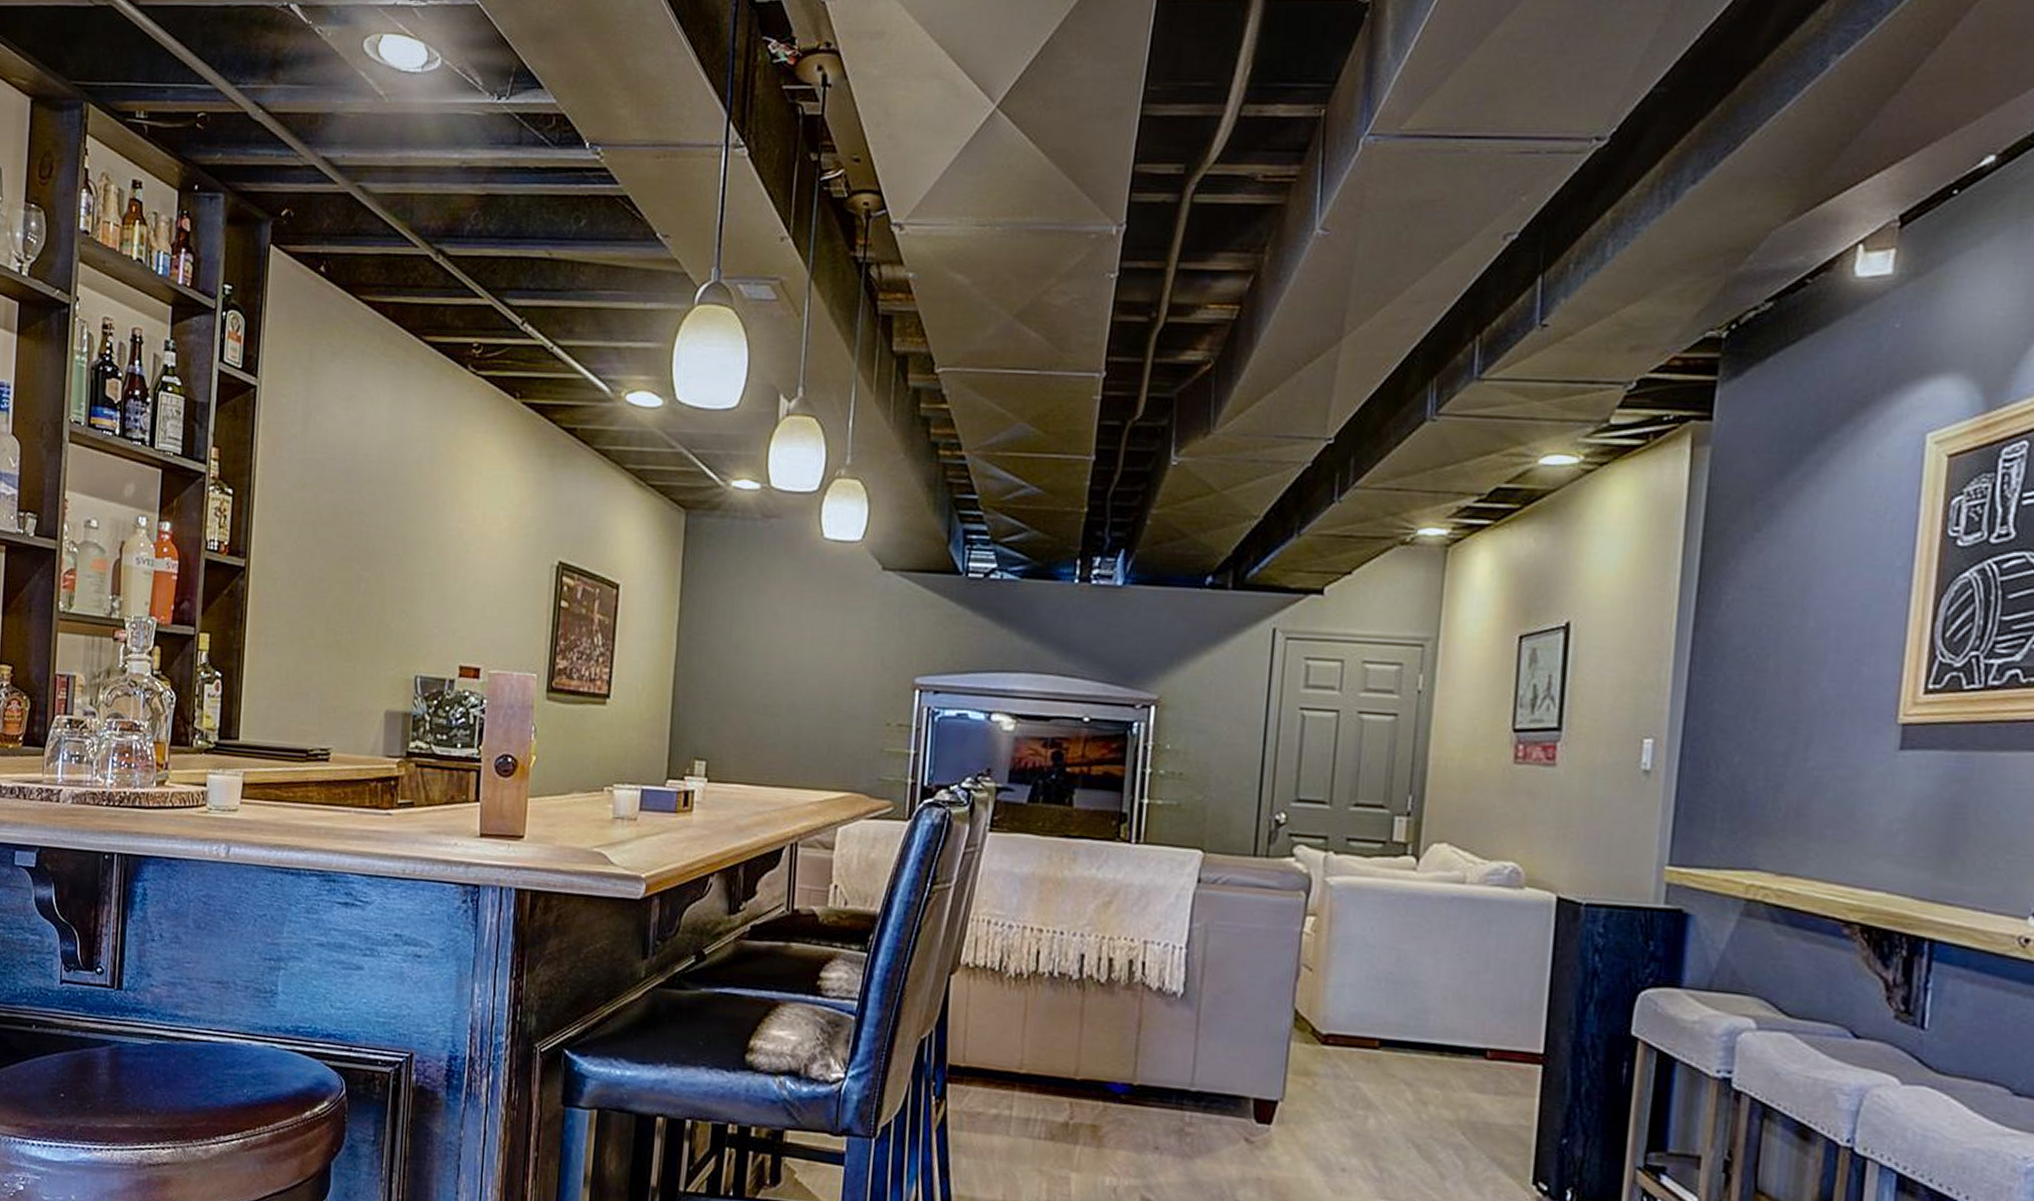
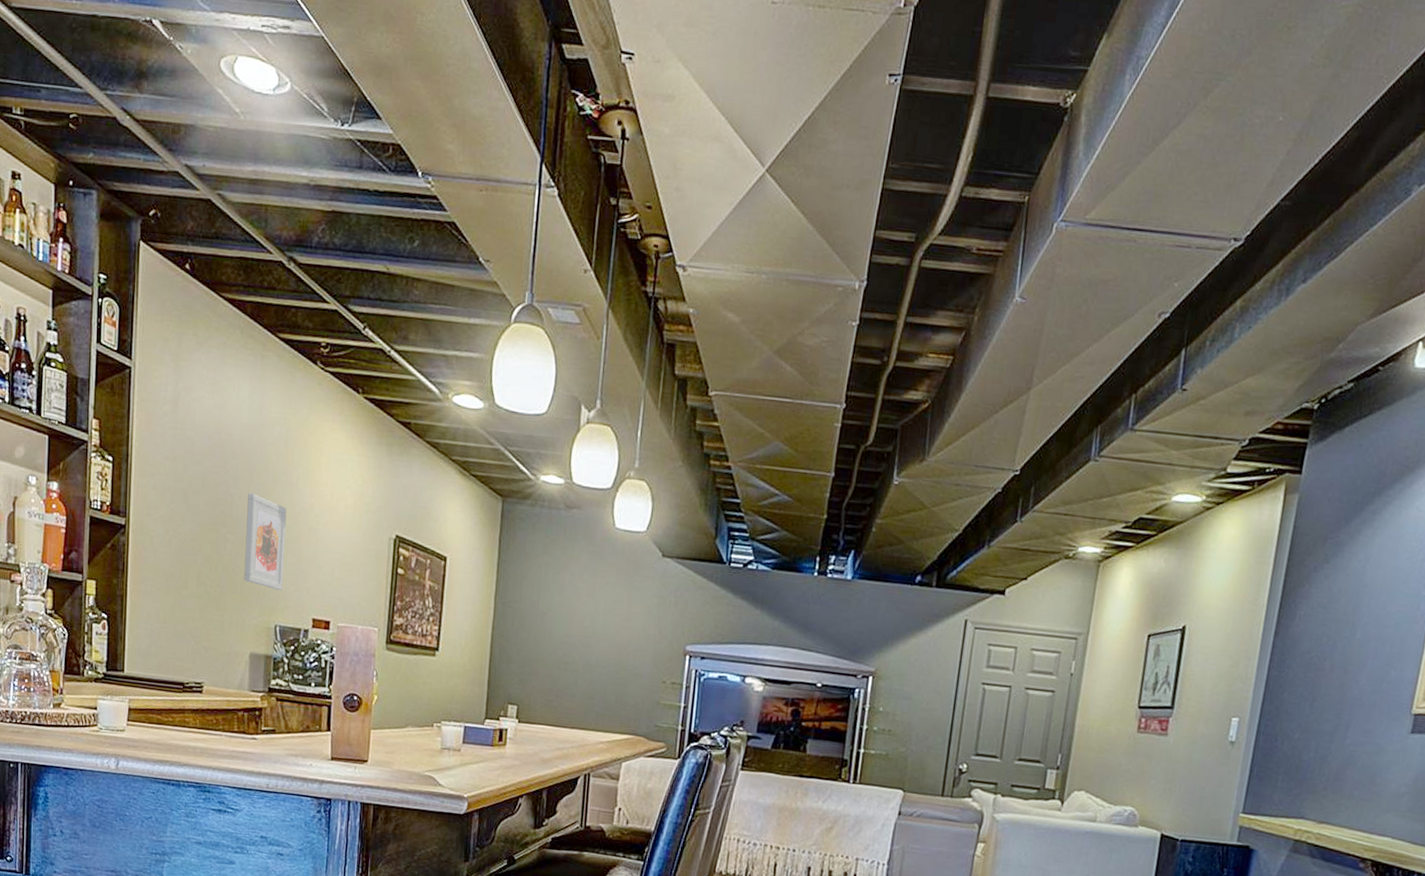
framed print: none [379,521,431,634] -> present [244,492,287,590]

